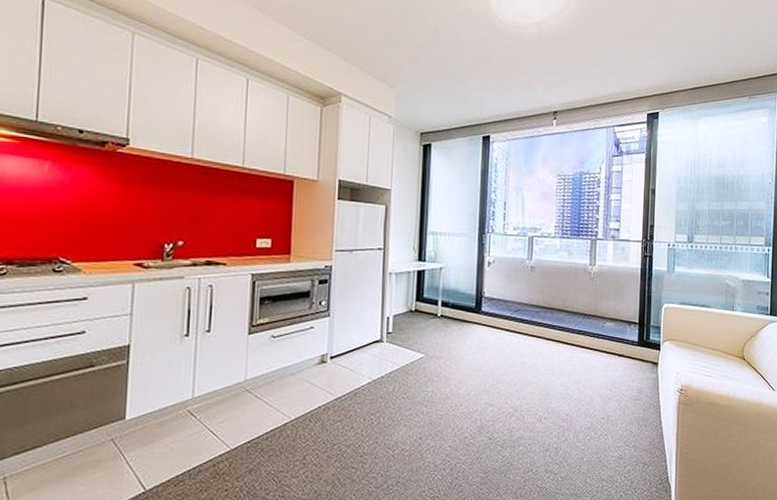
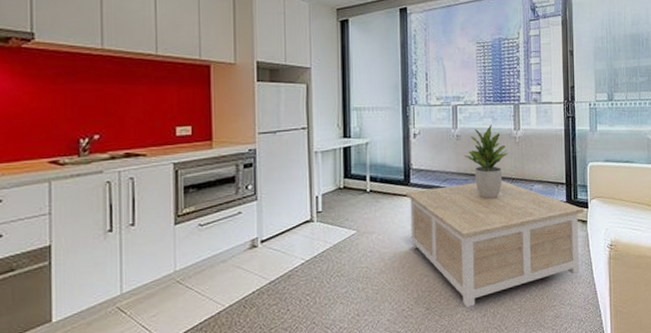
coffee table: none [476,315,656,441] -> present [406,180,584,308]
potted plant: none [536,258,582,333] -> present [463,125,508,199]

